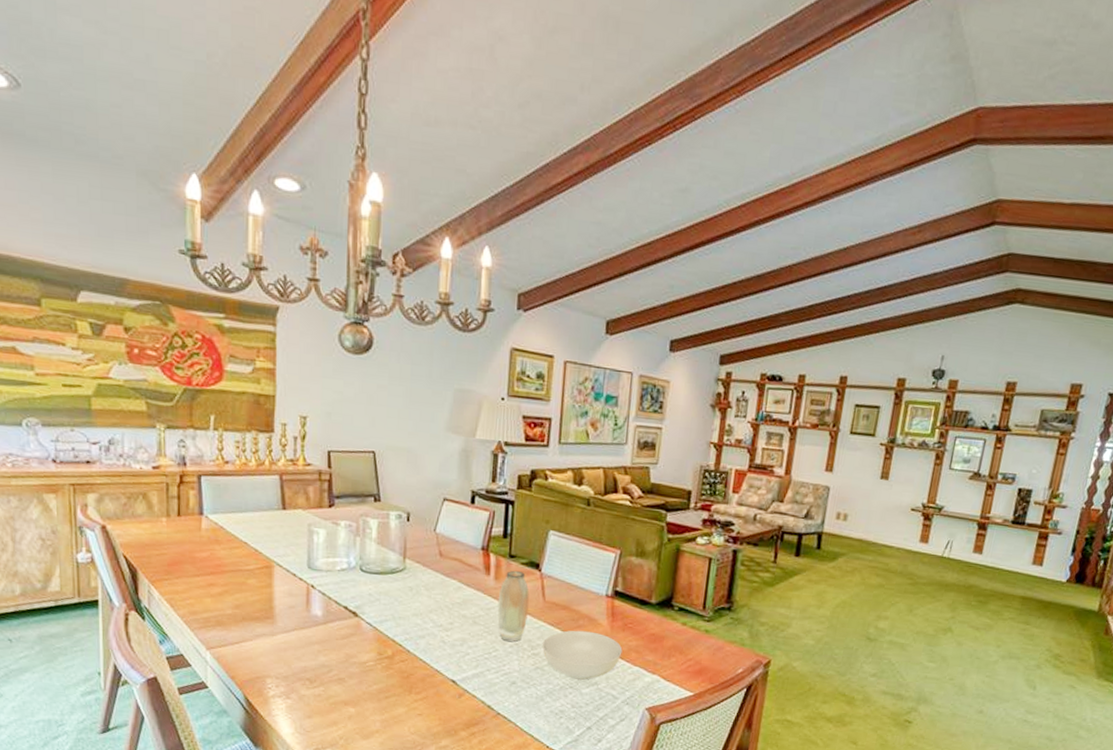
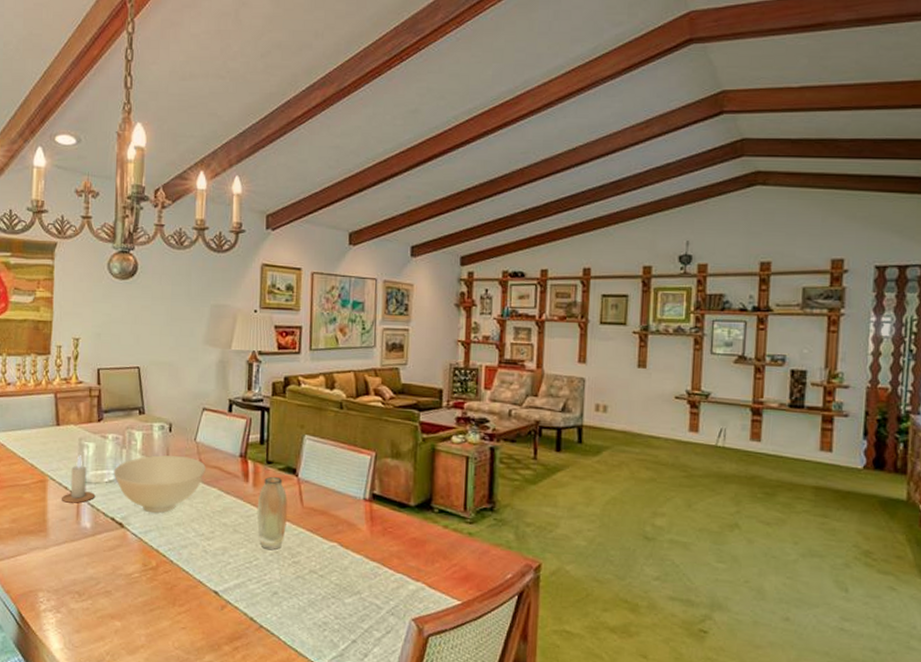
candle: none [290,540,326,591] -> present [62,454,95,503]
bowl: none [346,545,446,604] -> present [113,455,206,514]
bowl: present [542,630,623,680] -> none [302,536,384,589]

